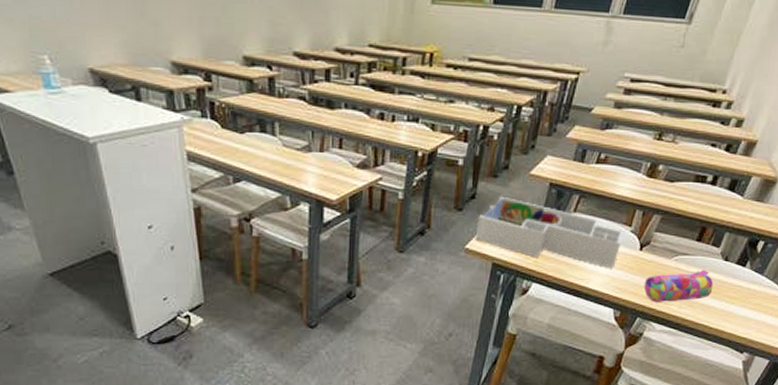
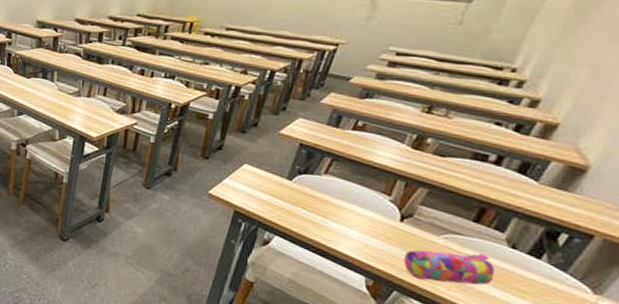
desk organizer: present [475,196,623,269] -> none [219,150,381,236]

